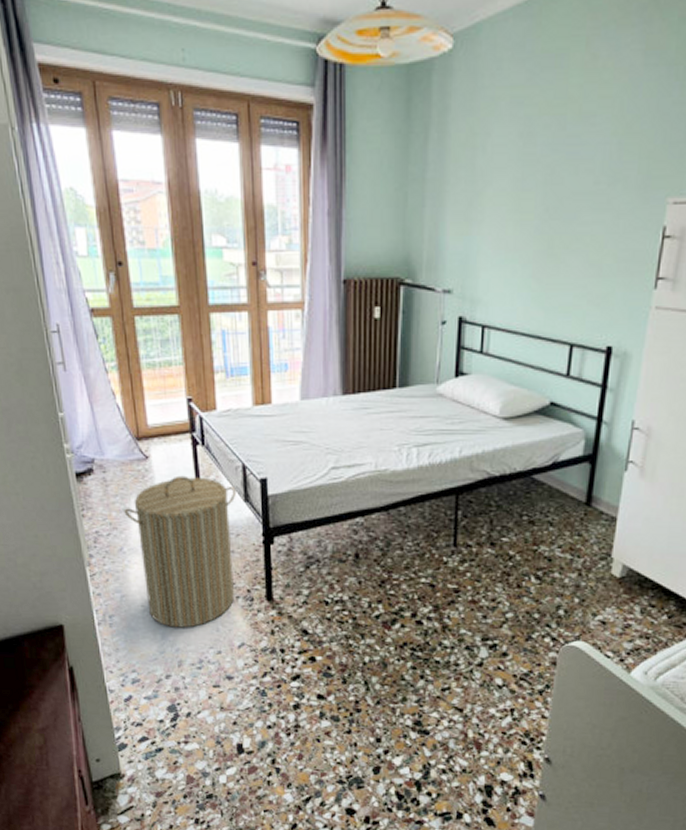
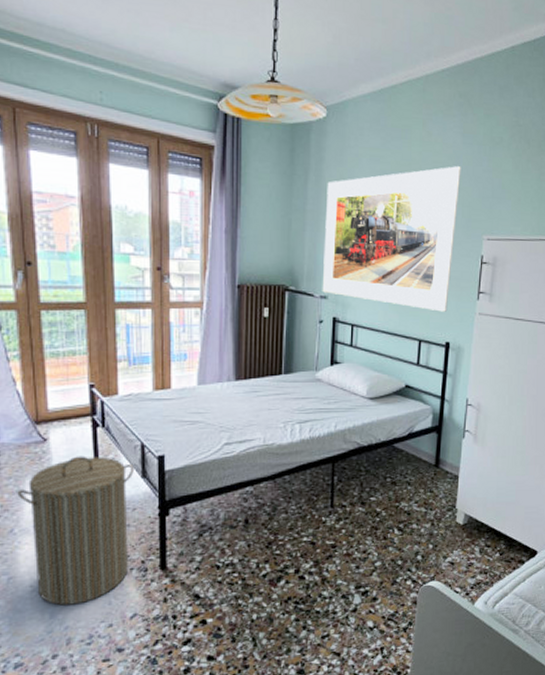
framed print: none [445,100,640,306] -> present [322,166,461,312]

